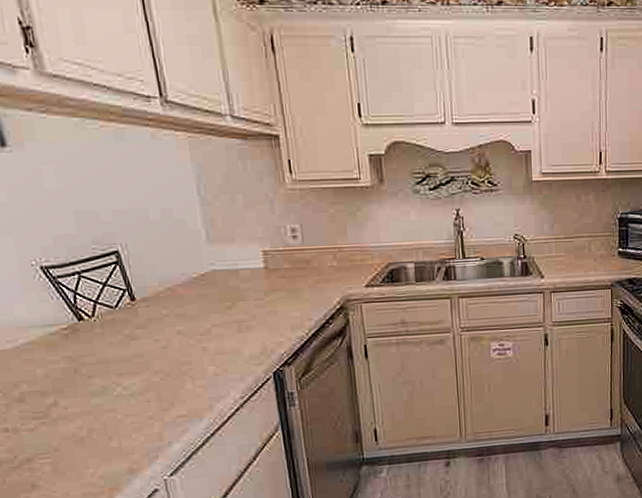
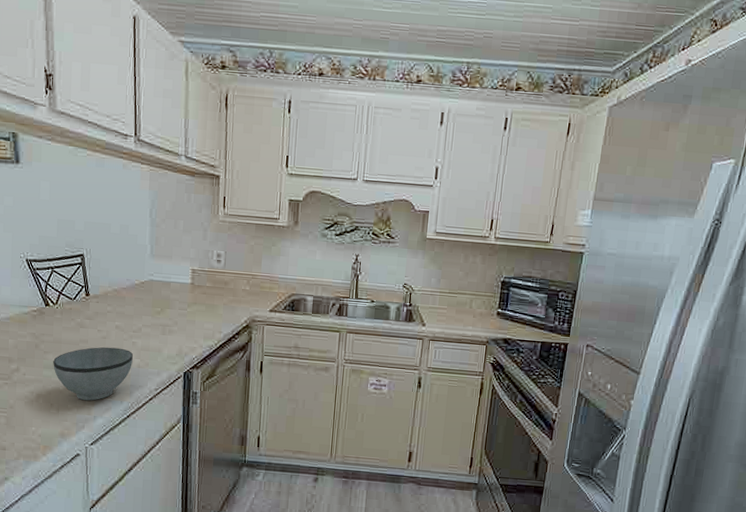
bowl: none [102,356,207,426] -> present [53,346,133,401]

